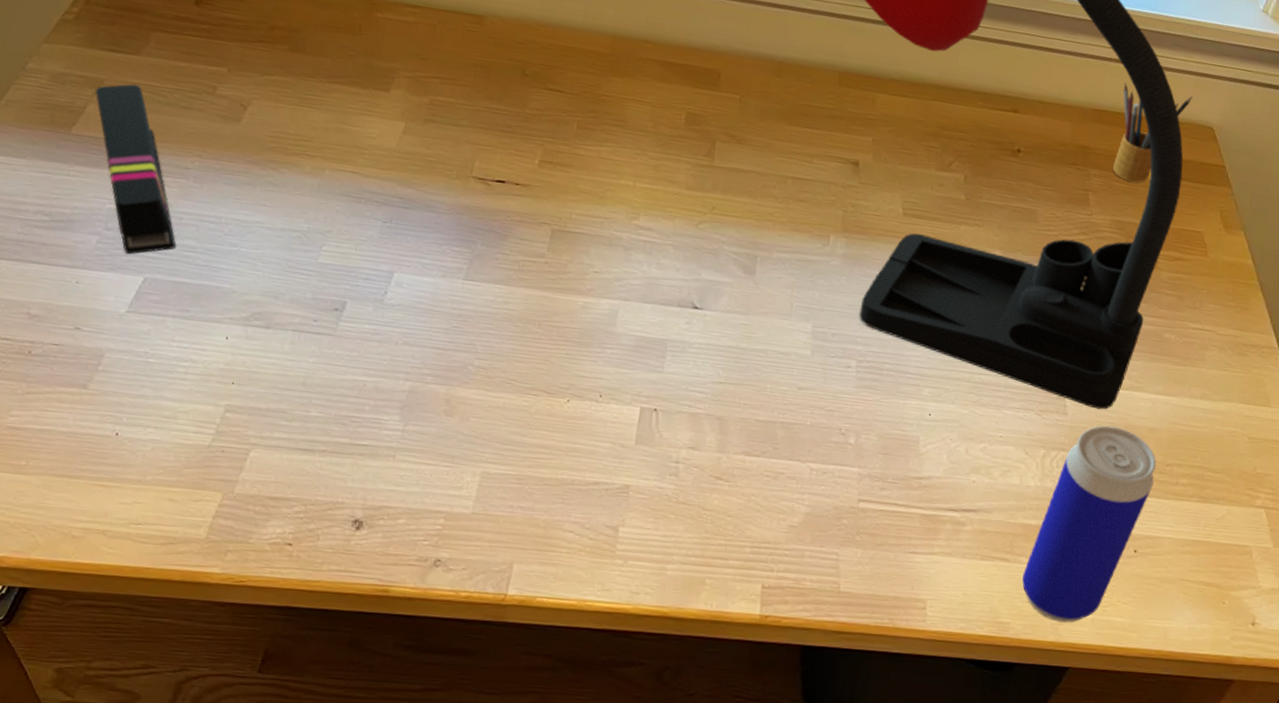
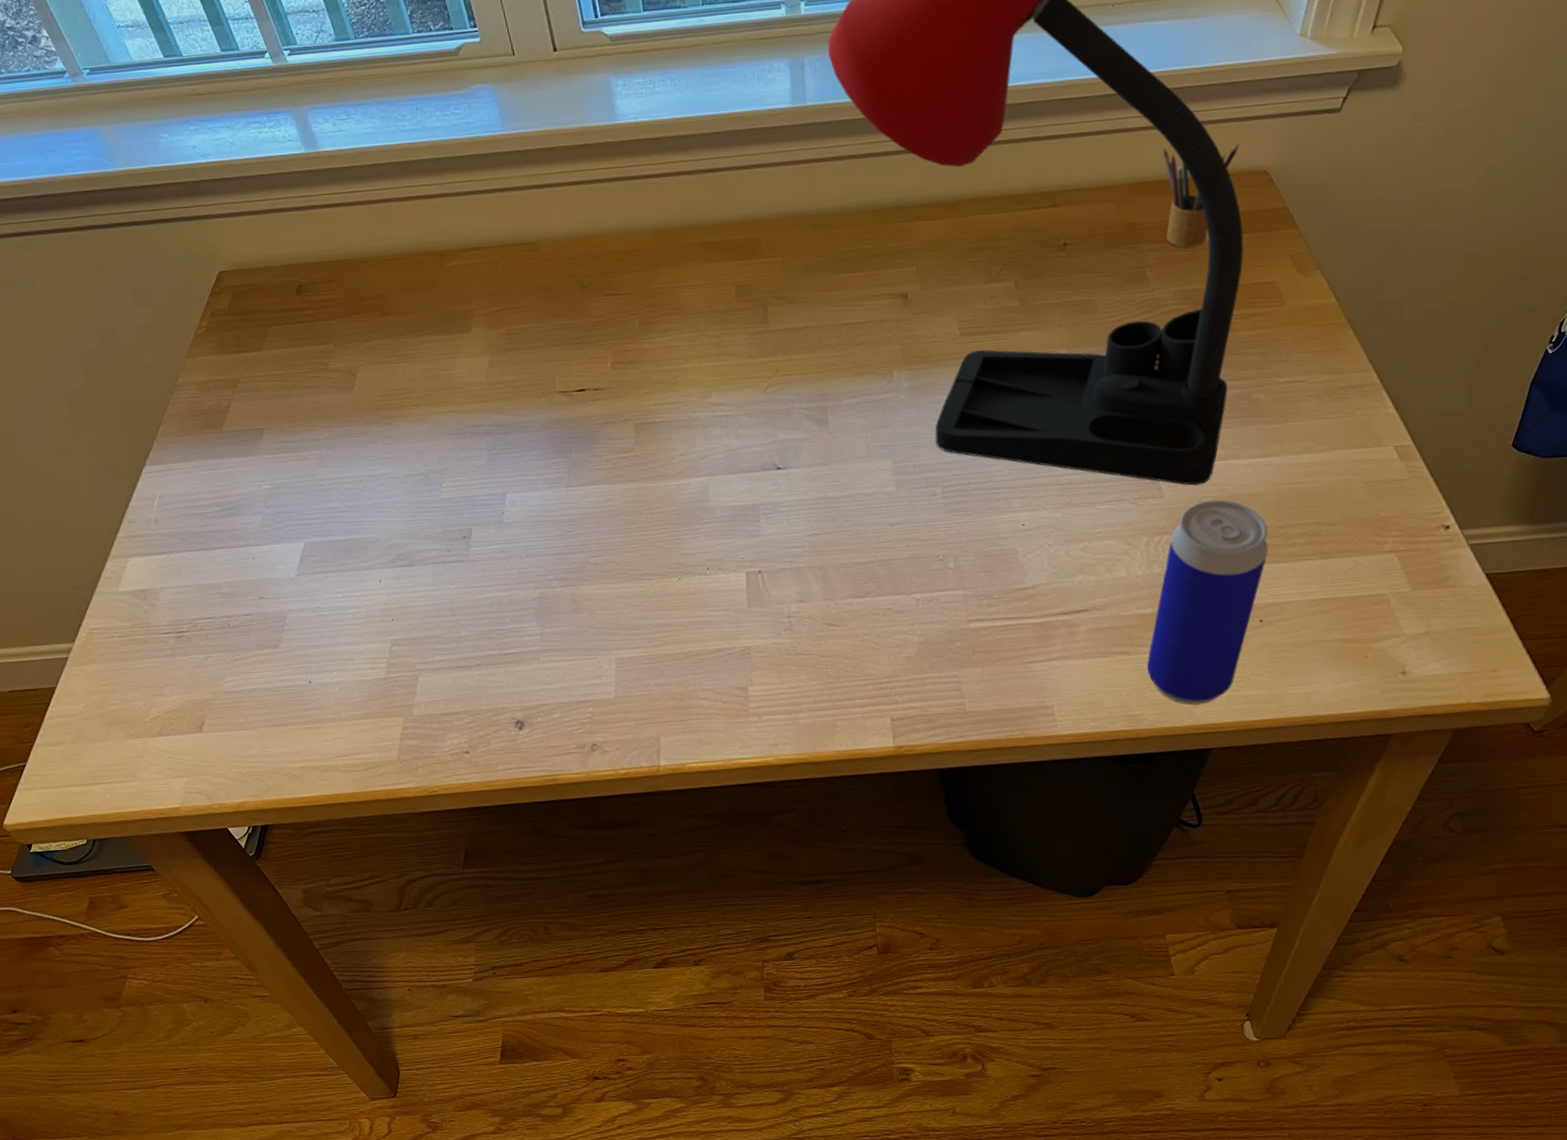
stapler: present [94,83,177,255] -> none [233,376,324,526]

